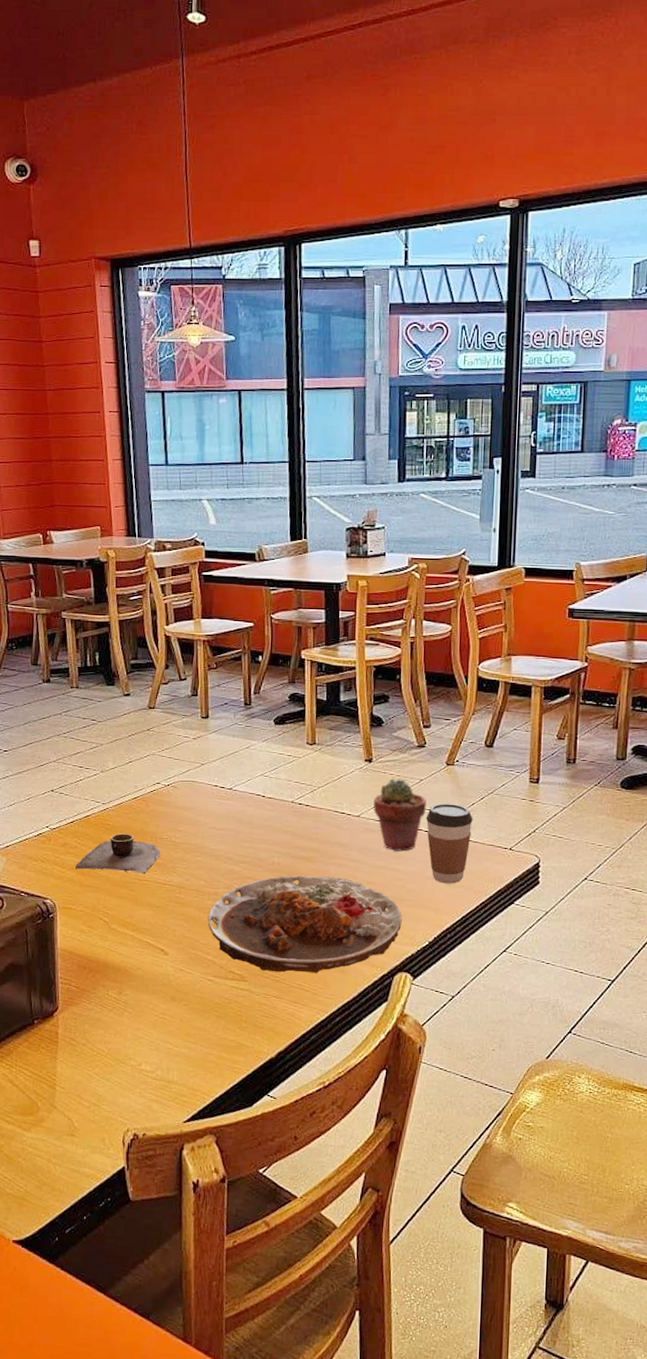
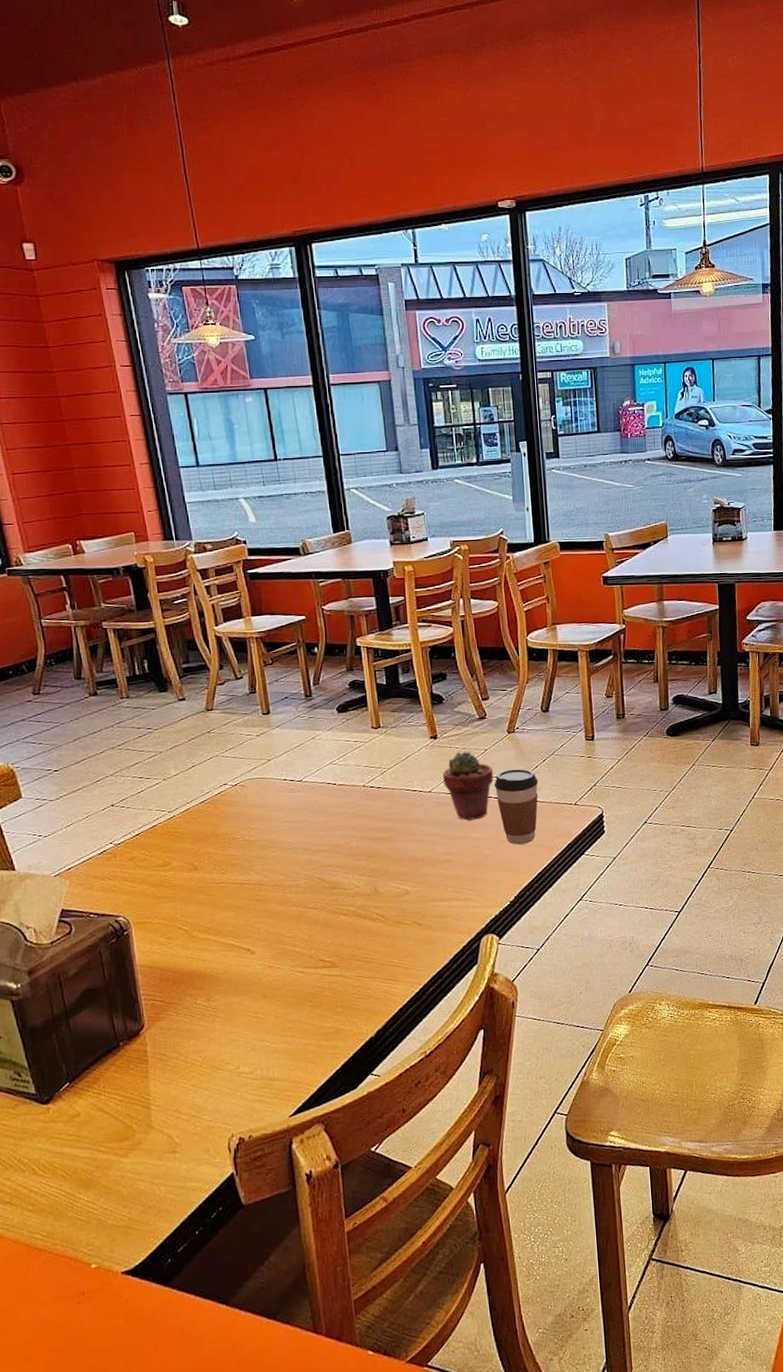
bowl: present [76,833,161,874] -> none [146,838,236,882]
plate: present [207,875,402,973] -> none [291,853,483,954]

